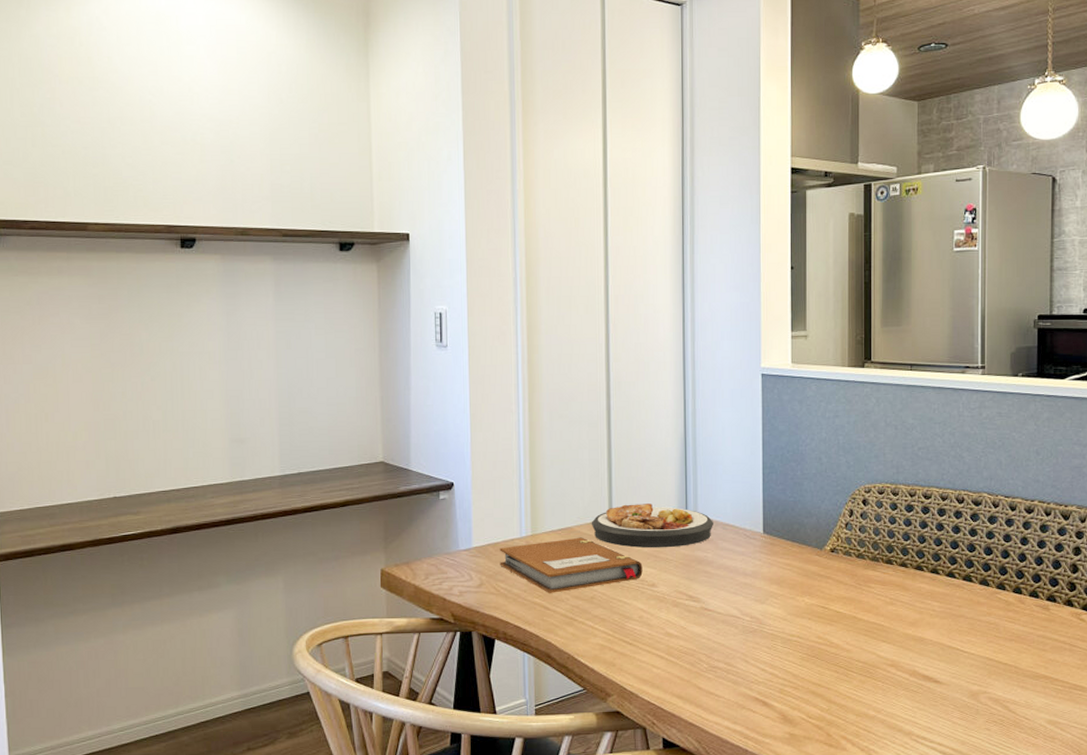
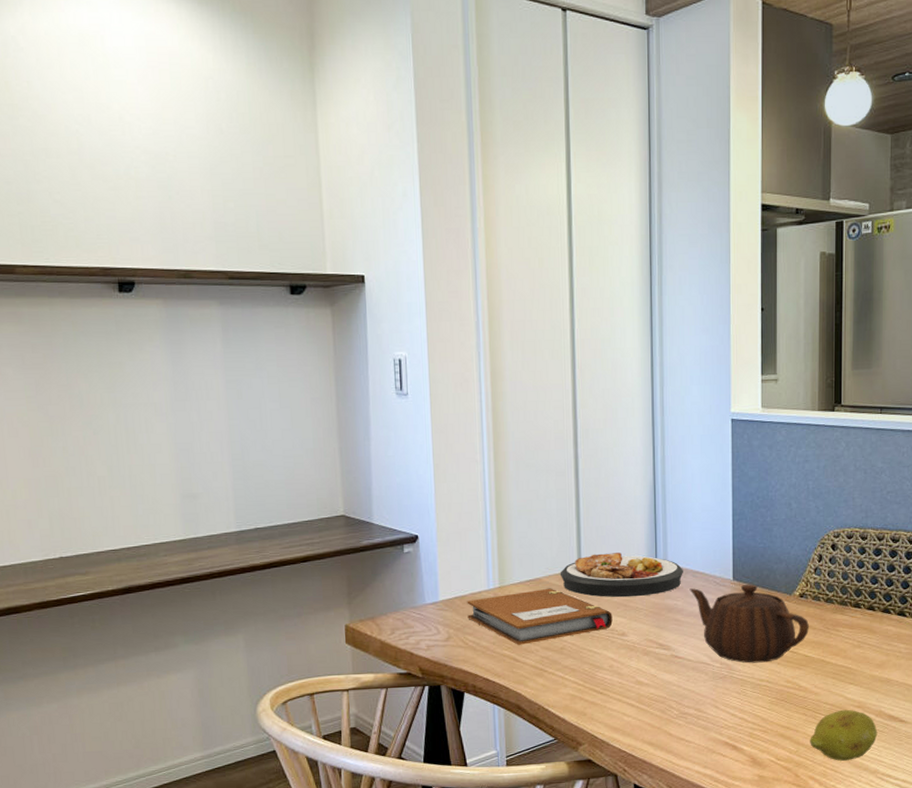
teapot: none [719,538,840,618] -> present [689,584,809,663]
fruit: none [842,668,912,721] -> present [810,709,878,761]

